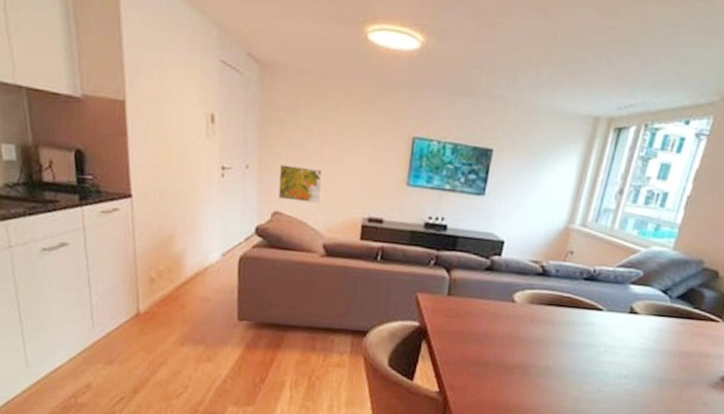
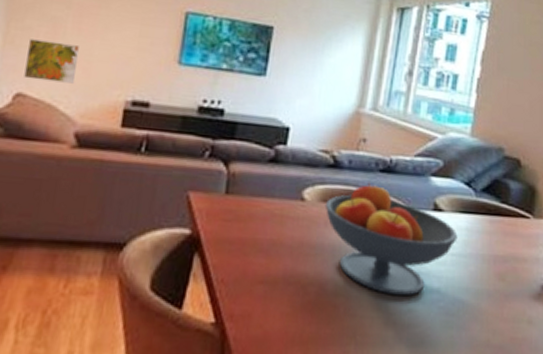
fruit bowl: none [532,288,649,380] -> present [325,182,458,297]

